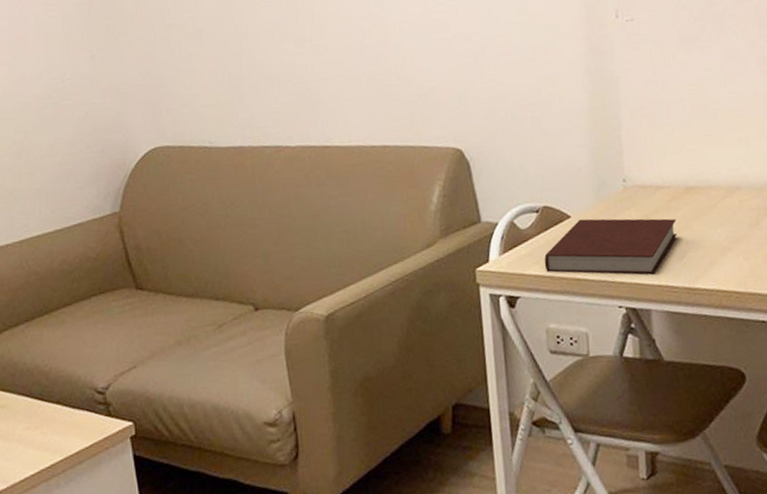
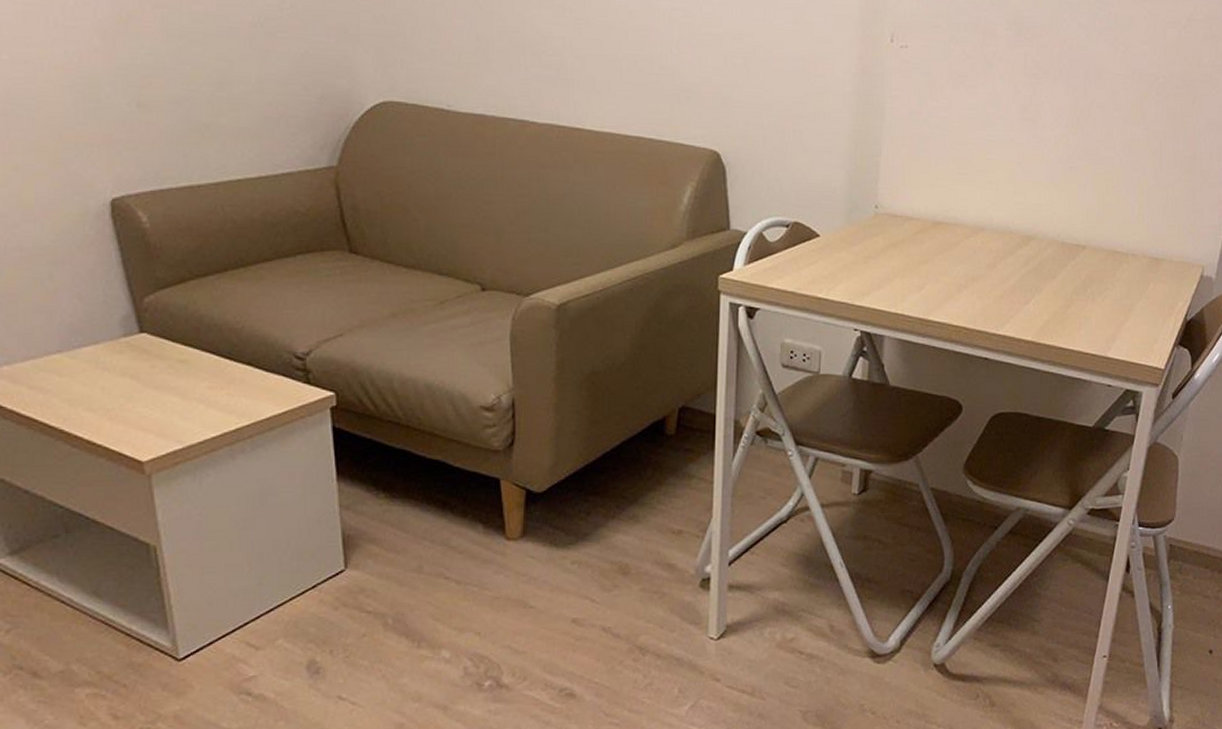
notebook: present [544,218,677,275] -> none [787,240,921,302]

